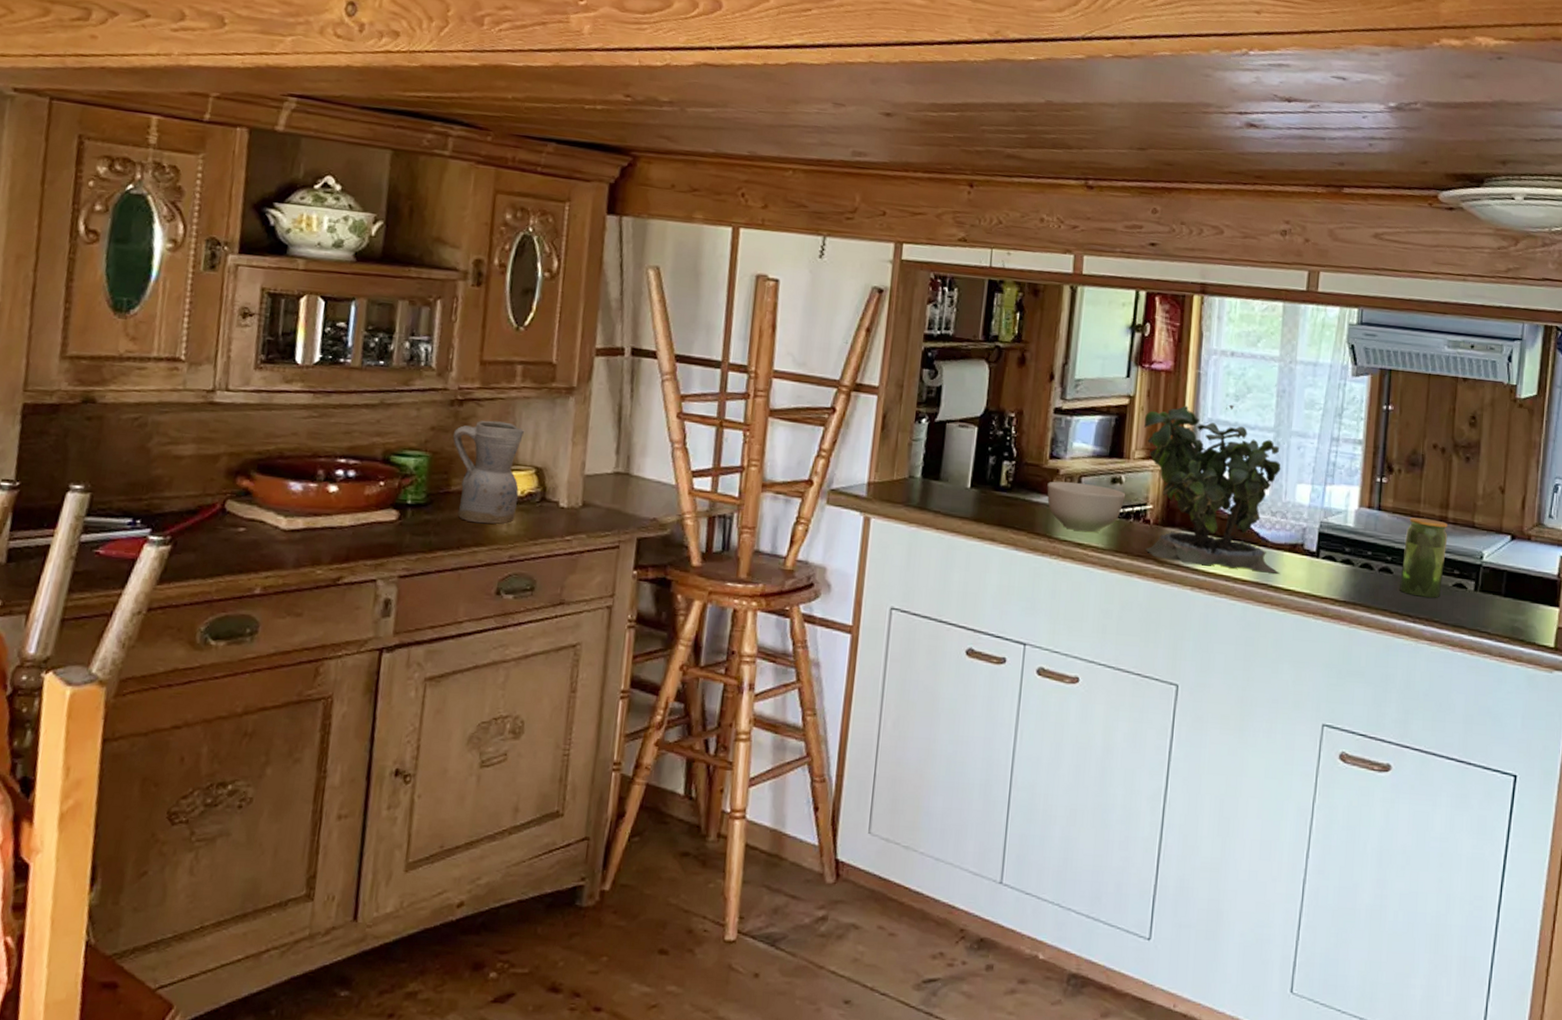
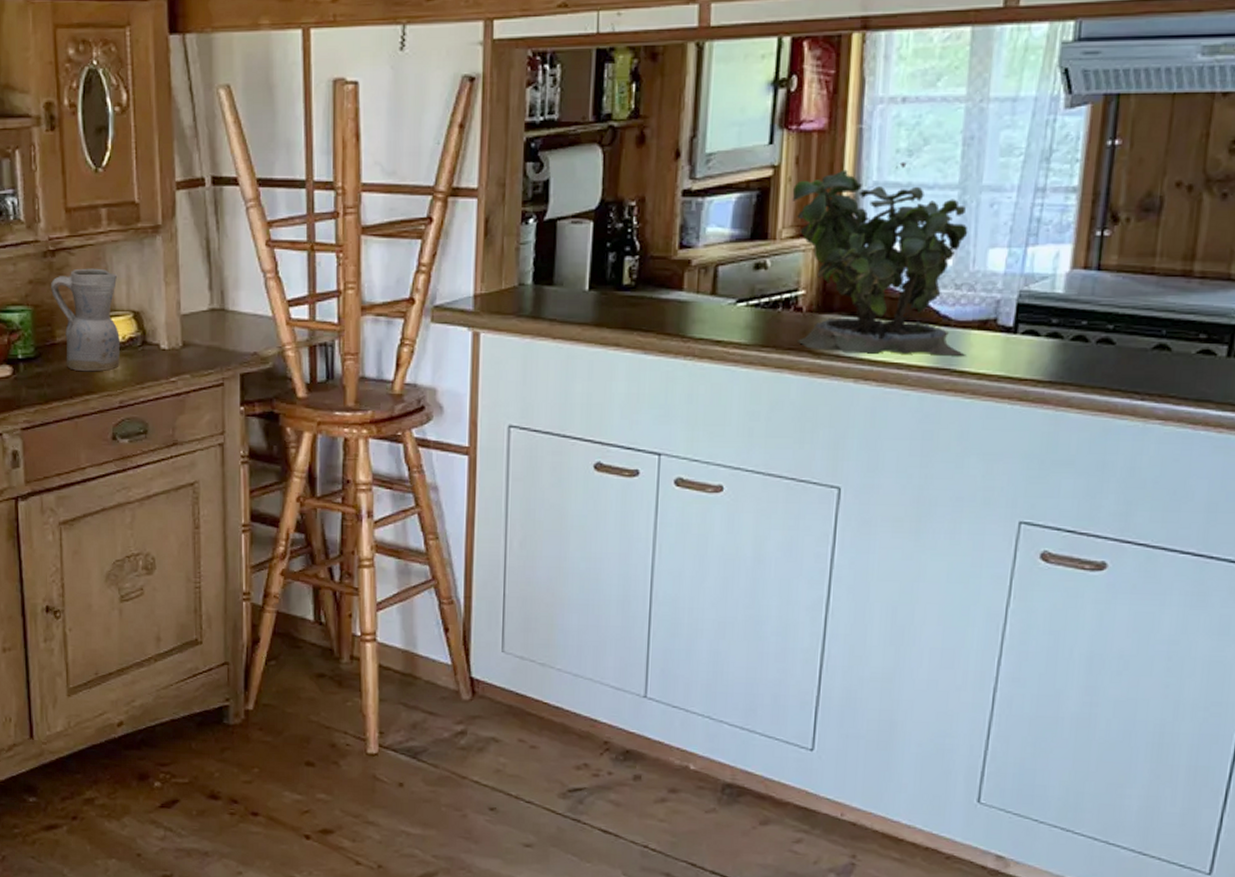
bowl: present [1047,481,1126,533] -> none [677,274,772,328]
jar: present [1400,517,1448,599] -> none [1124,275,1193,371]

